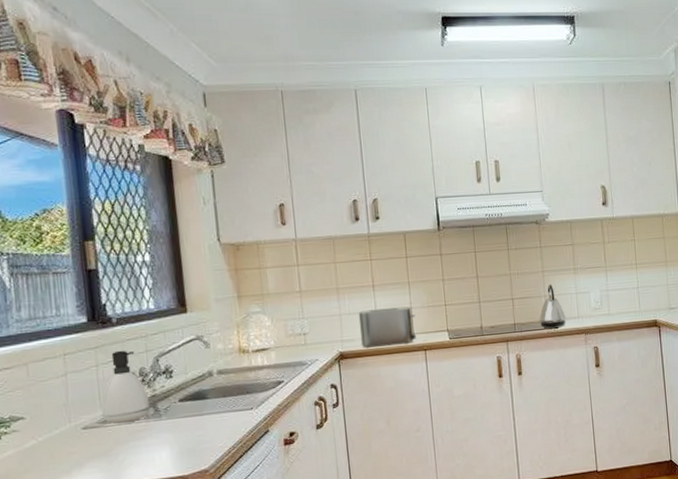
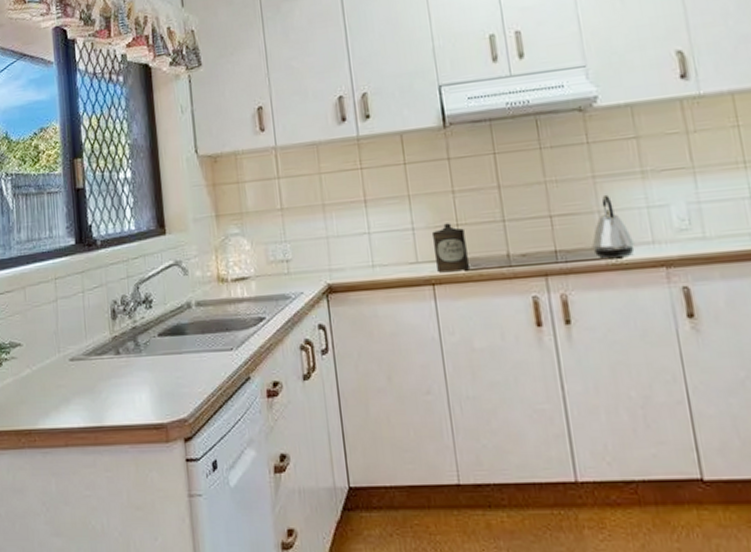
soap dispenser: present [101,350,150,424] -> none [86,275,131,358]
toaster: present [358,306,416,349] -> none [348,226,421,281]
canister: none [425,303,453,341] -> present [431,223,469,273]

